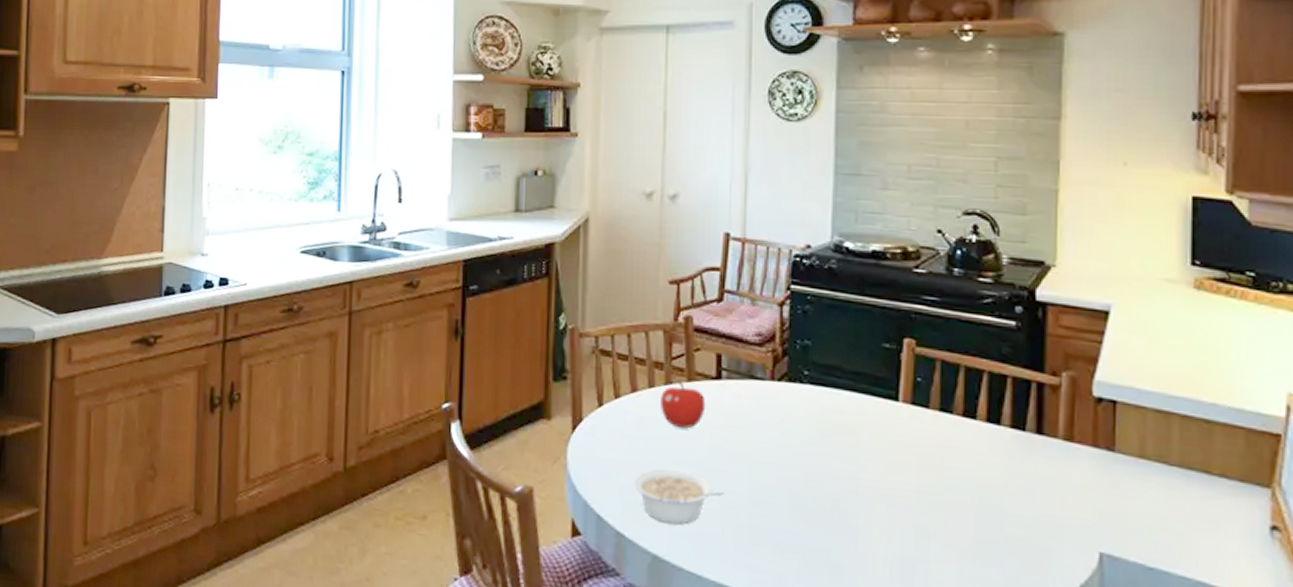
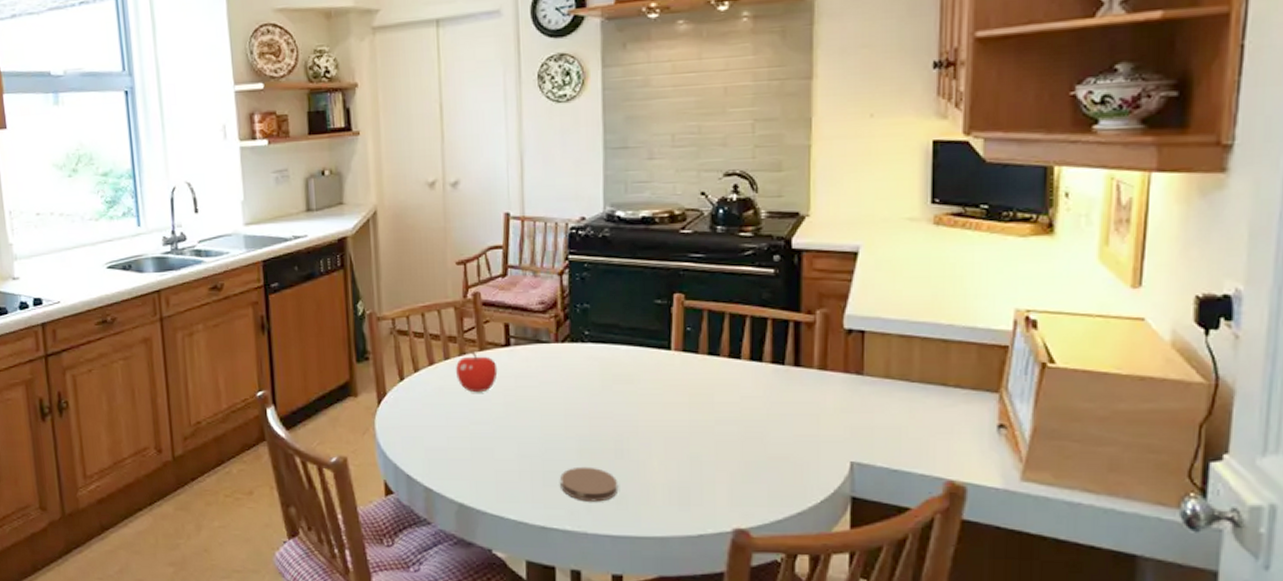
legume: present [633,468,724,524] -> none [437,429,519,475]
coaster: none [768,525,832,570] -> present [560,466,617,502]

